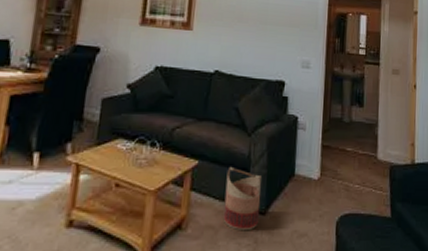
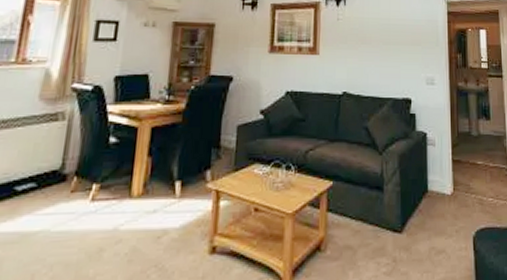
basket: present [223,166,261,231] -> none [360,185,396,250]

